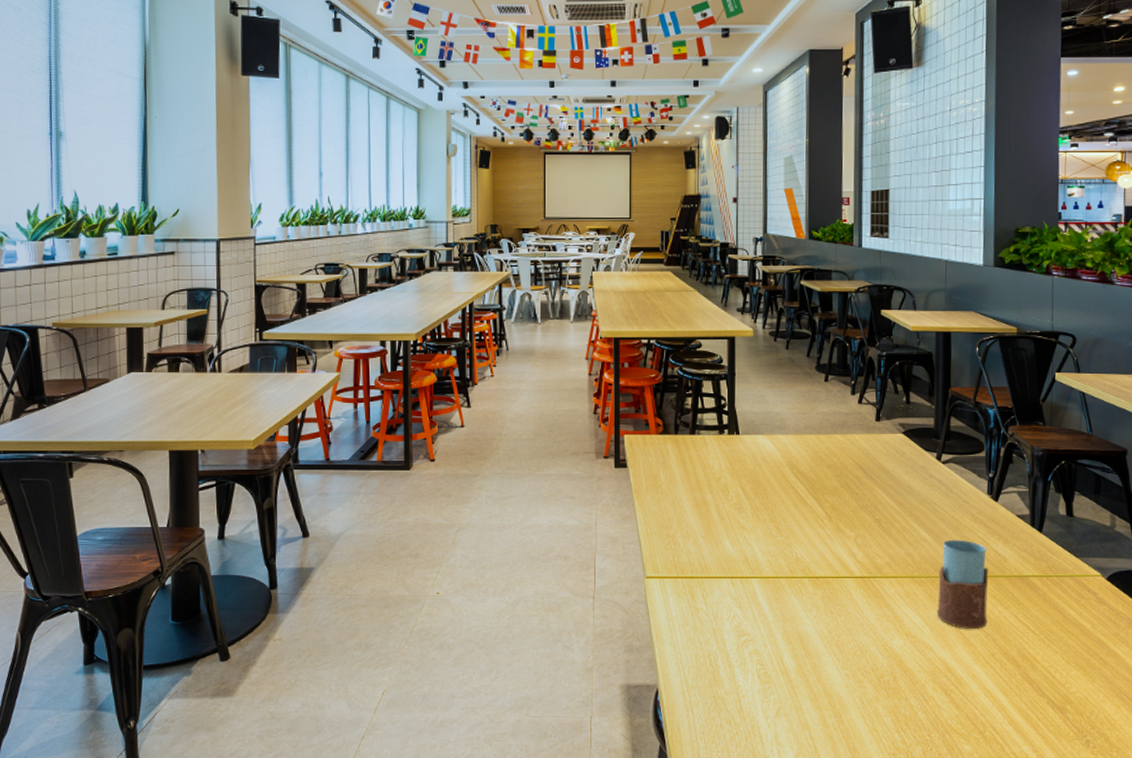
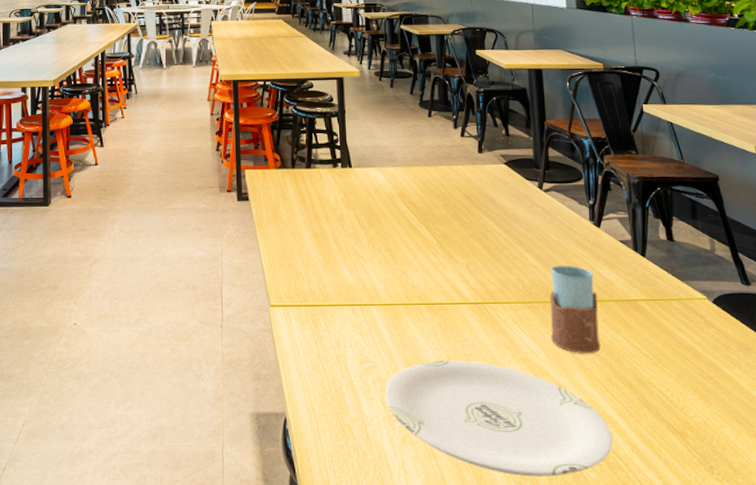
plate: none [761,634,991,749] -> present [385,360,613,477]

